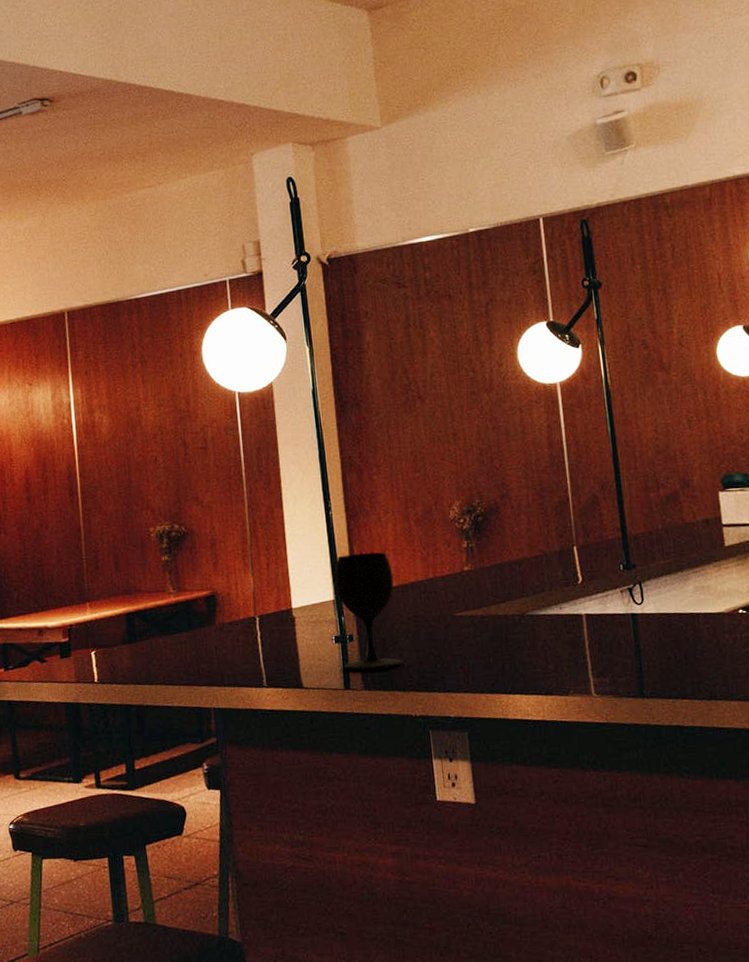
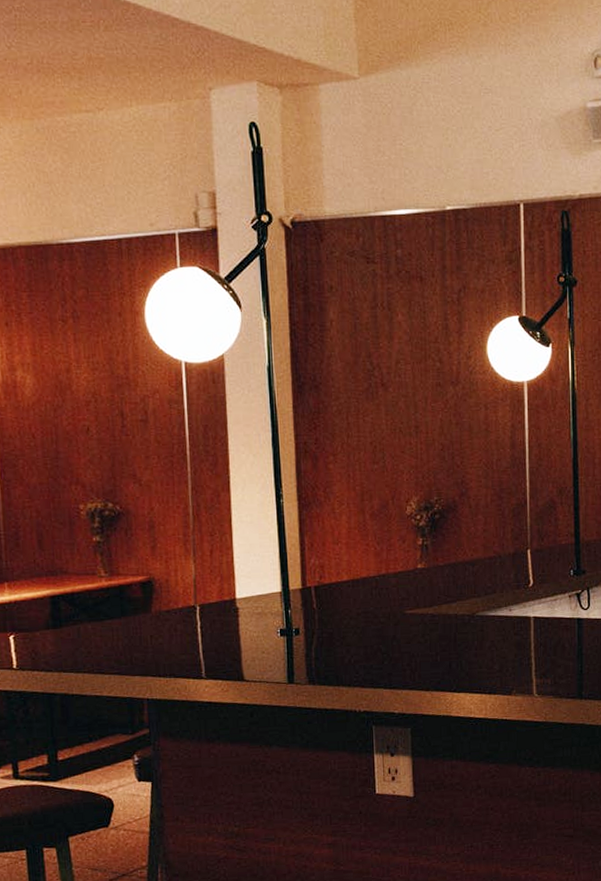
wine glass: present [334,552,402,671] -> none [283,545,348,665]

